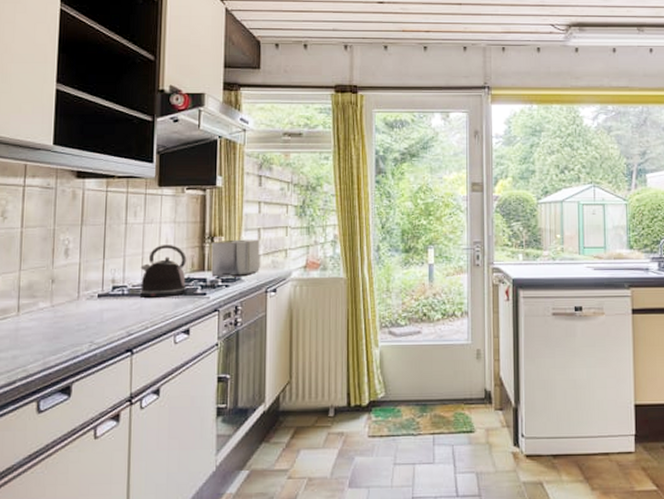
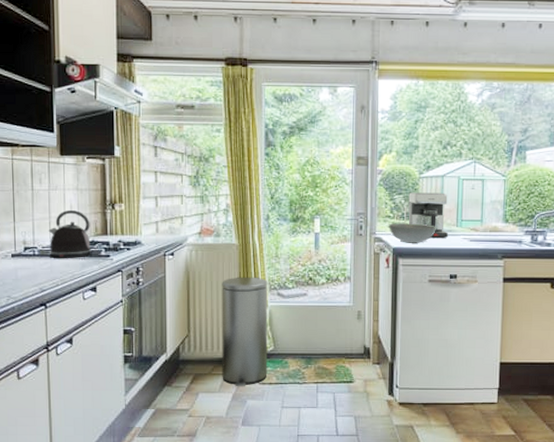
toaster: present [211,239,260,277] -> none [113,206,158,241]
pedal bin: none [327,314,379,441] -> present [222,277,268,387]
bowl: none [507,252,558,273] -> present [389,223,436,243]
coffee maker: none [527,219,570,267] -> present [408,192,448,238]

